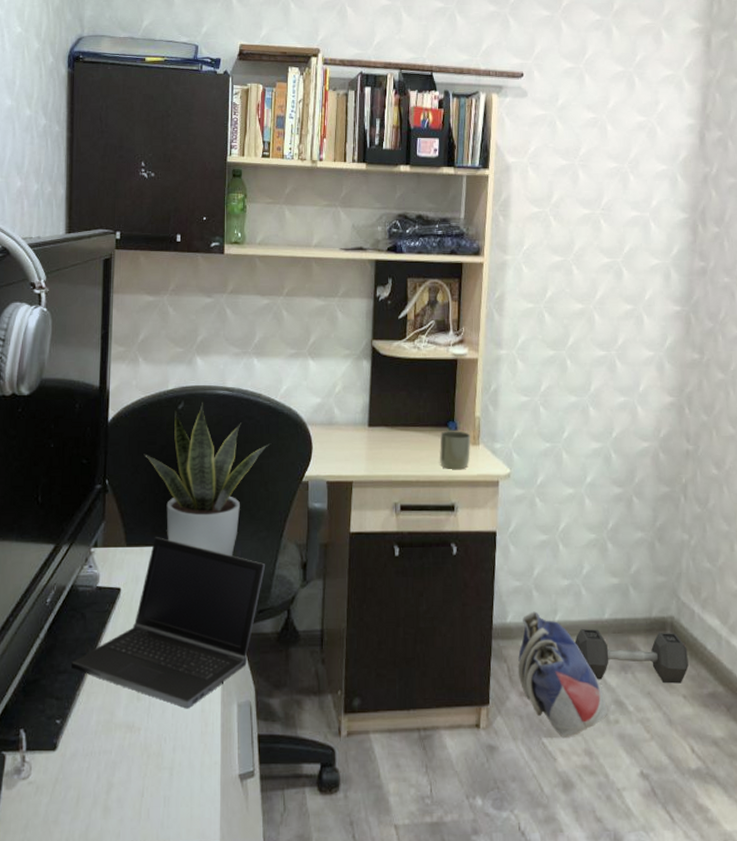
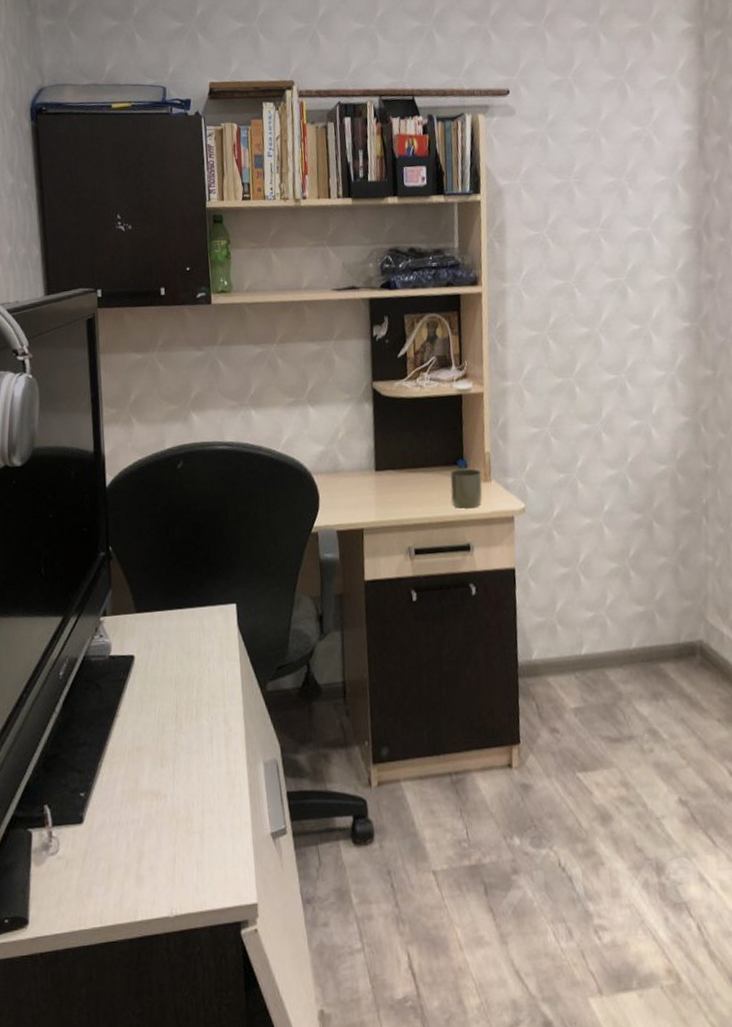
laptop computer: present [71,537,266,709] -> none [91,601,281,772]
potted plant: present [145,403,269,557] -> none [147,460,275,615]
tote bag: present [517,611,608,737] -> none [546,646,642,771]
dumbbell: present [574,628,689,684] -> none [603,657,721,710]

